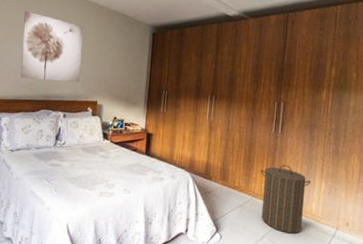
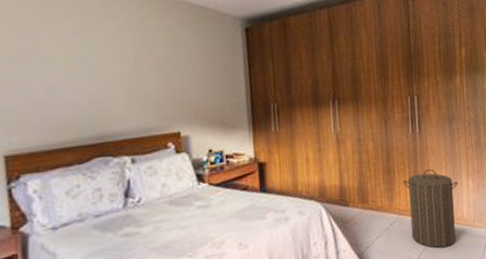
wall art: present [20,10,83,82] -> none [40,12,149,116]

